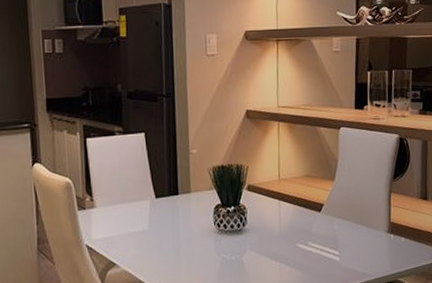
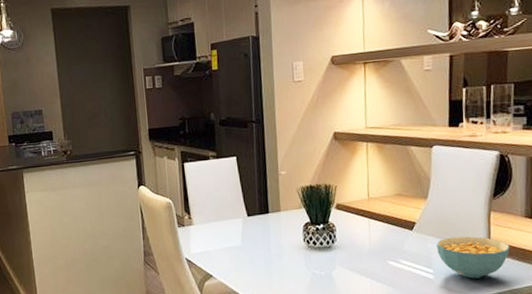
cereal bowl: none [343,217,408,260] -> present [437,236,510,279]

